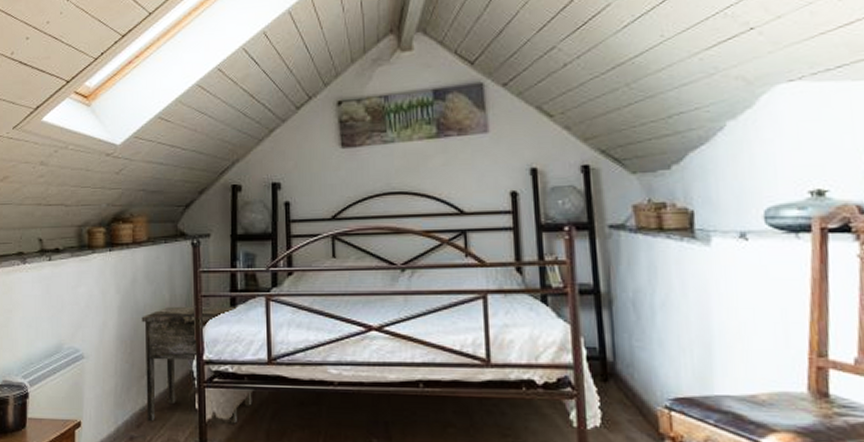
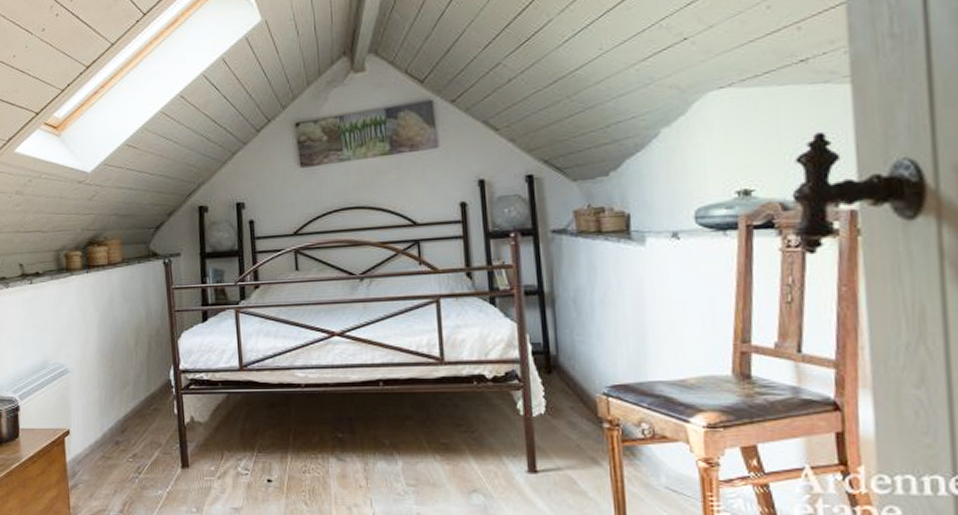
side table: present [141,306,252,424] -> none [120,319,227,427]

